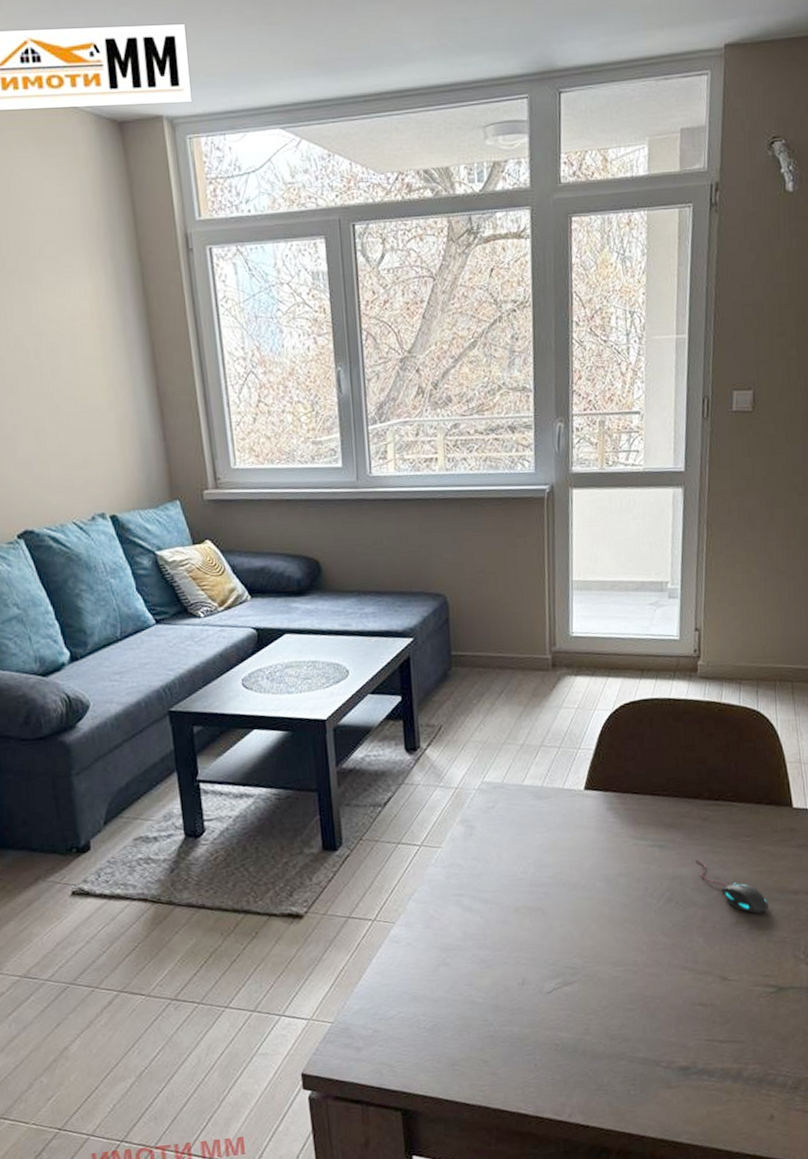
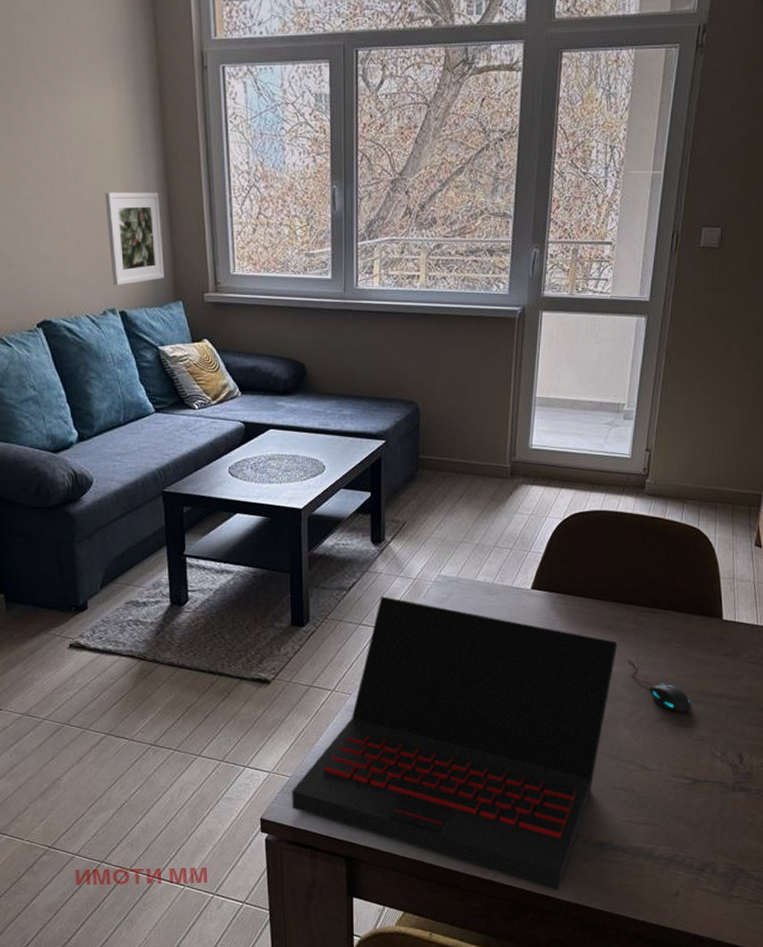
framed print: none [87,384,158,489] -> present [104,192,165,286]
laptop: none [335,810,683,1127] -> present [292,596,618,891]

